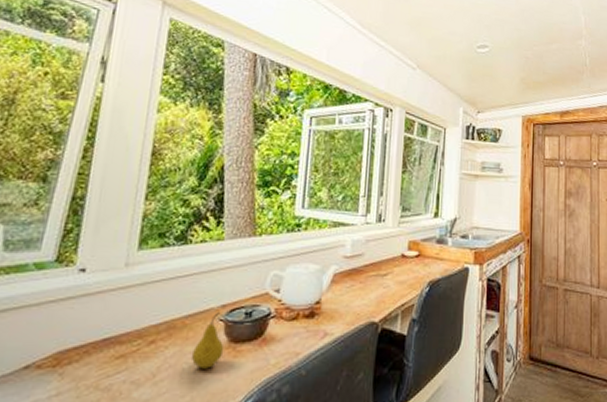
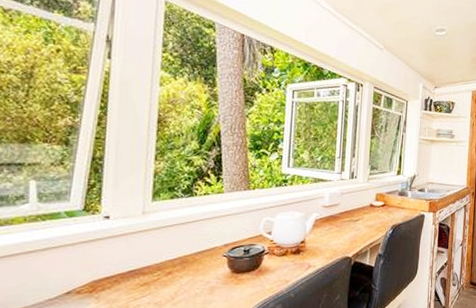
fruit: present [191,311,225,369] -> none [201,249,228,293]

